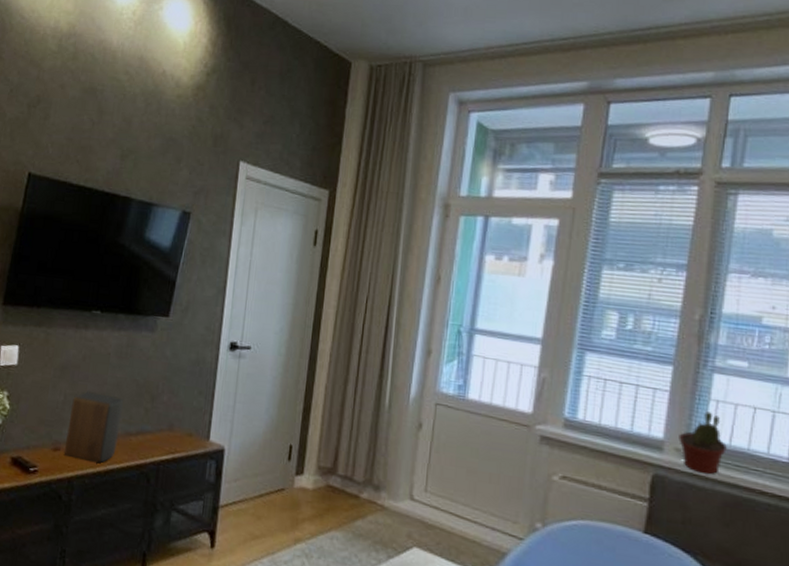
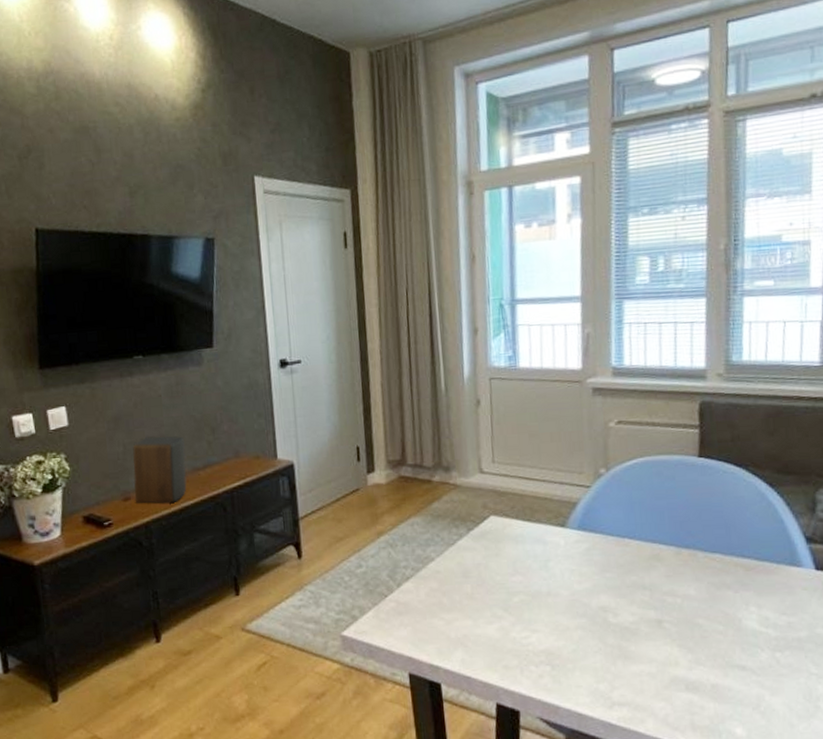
potted cactus: present [679,411,727,475] -> none [719,334,764,392]

